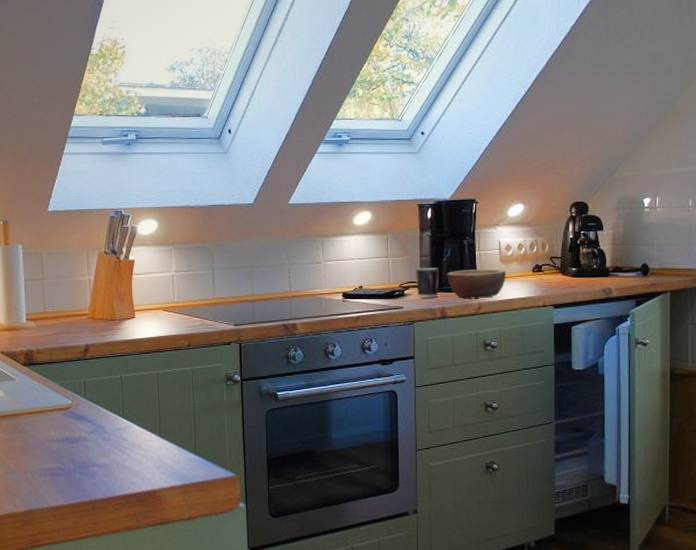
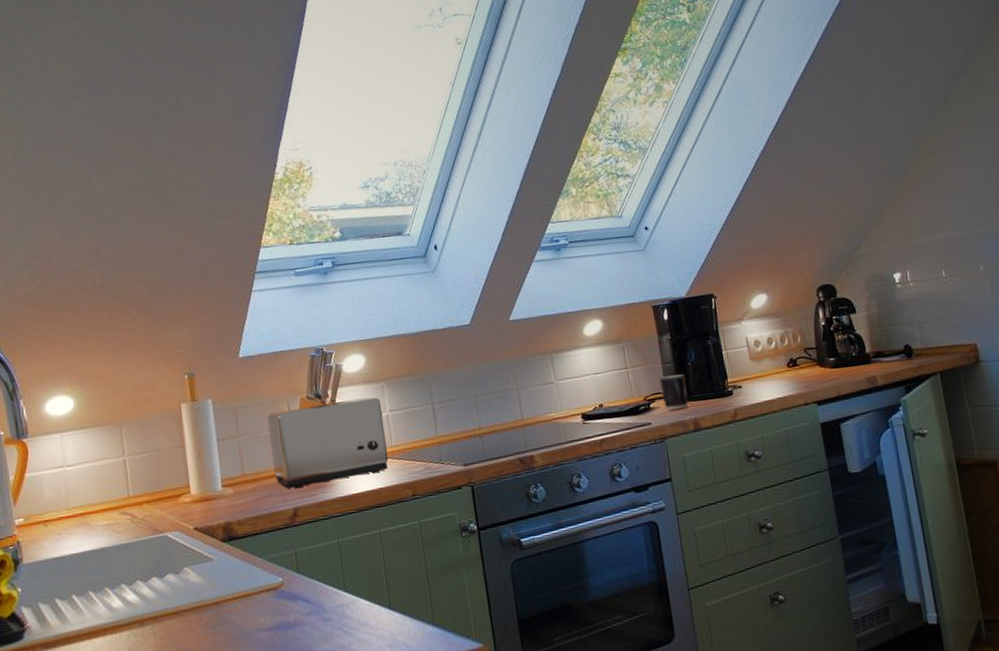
toaster: none [68,258,171,329] -> present [266,397,389,489]
bowl: present [447,269,506,298] -> none [694,368,760,406]

